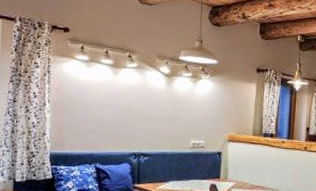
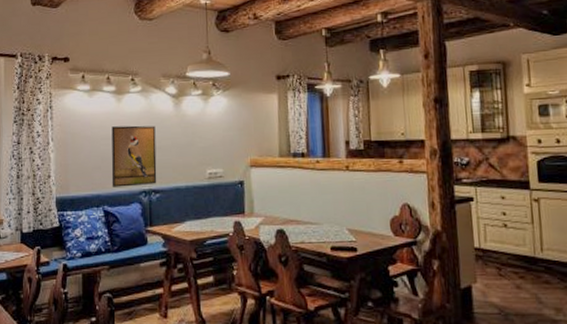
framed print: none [104,95,148,149] -> present [111,125,157,187]

